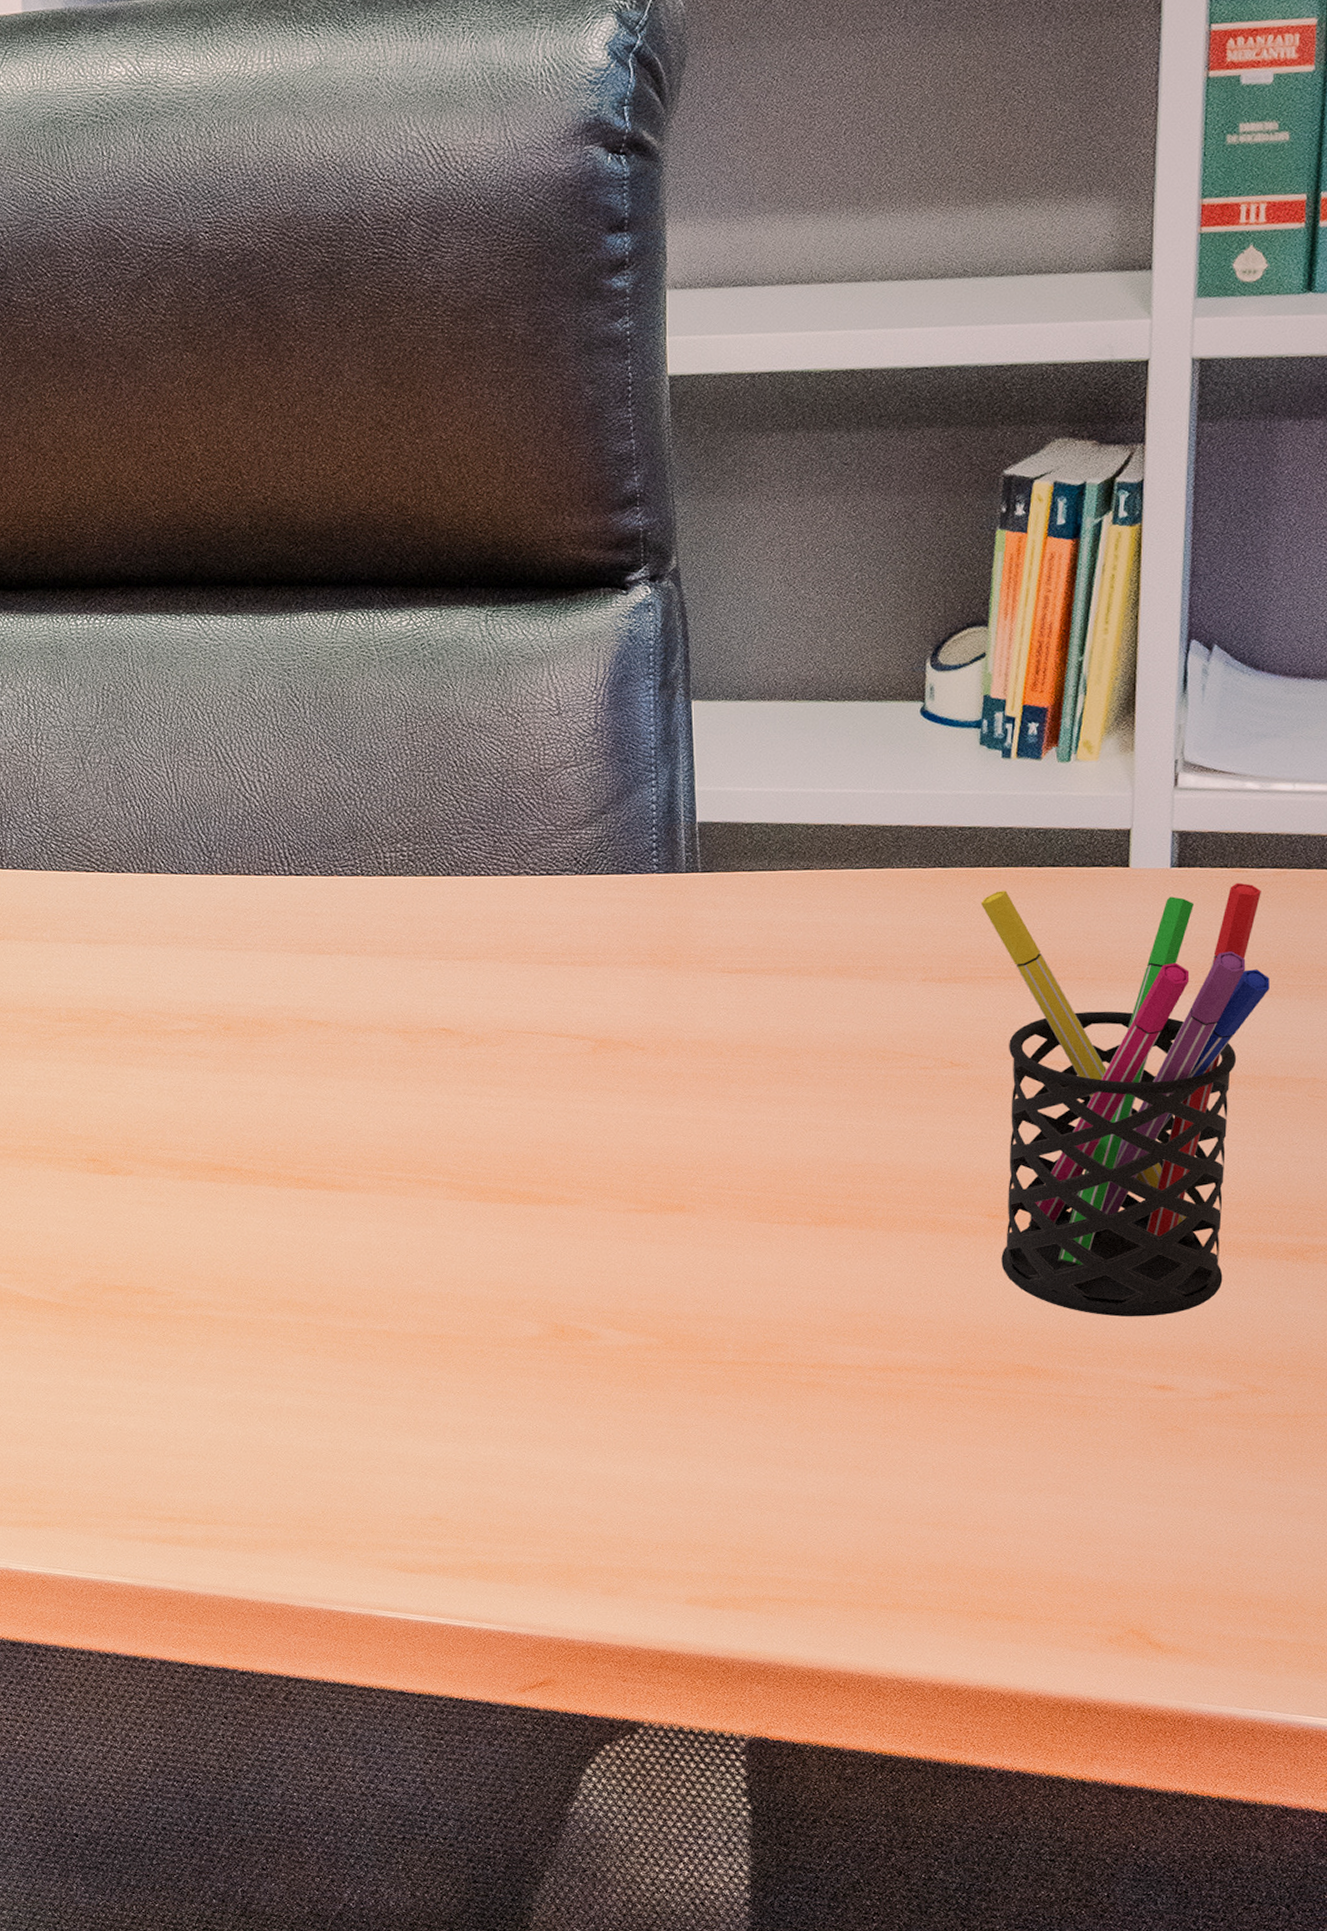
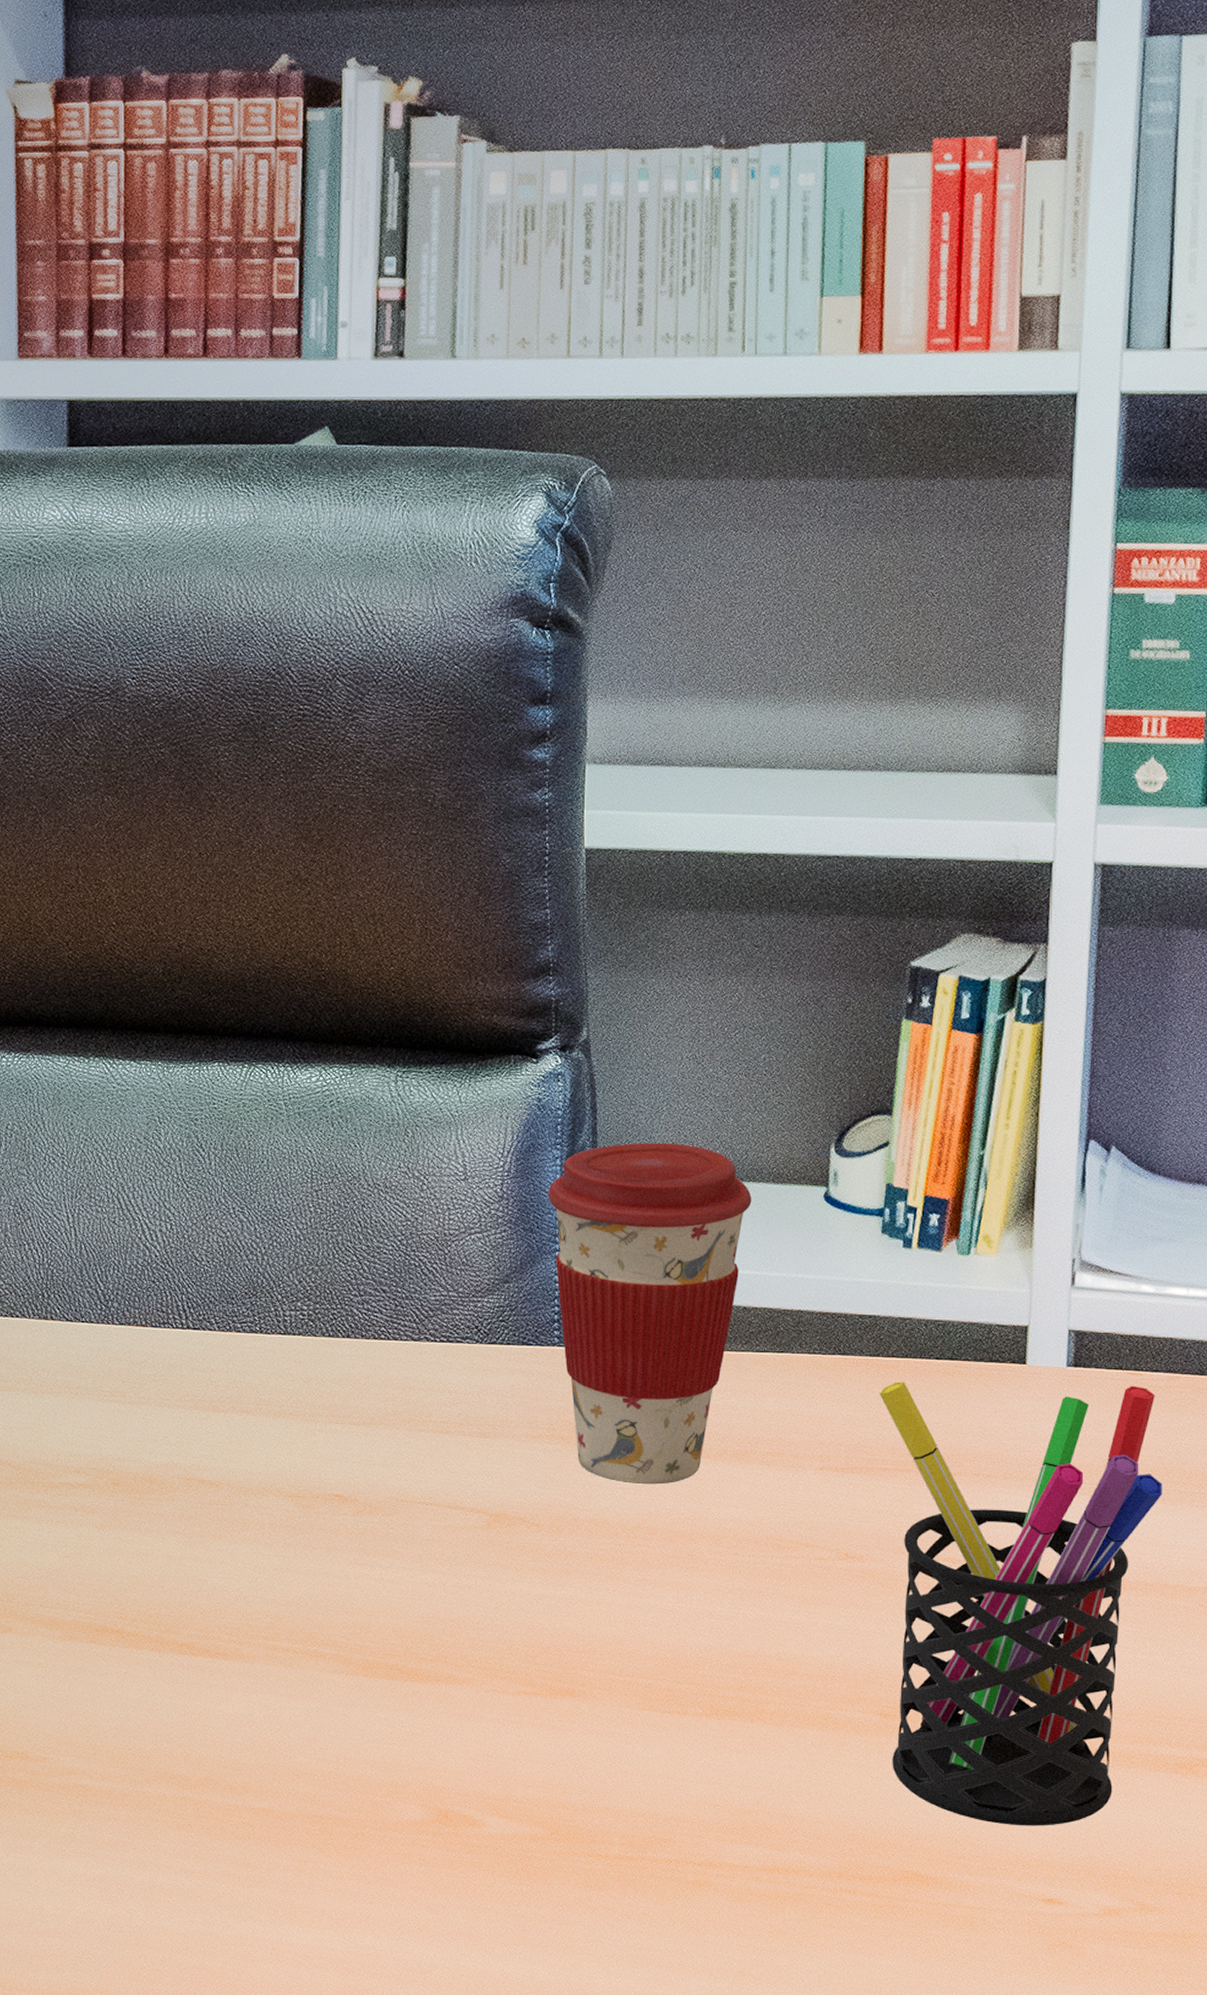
coffee cup: none [642,666,848,1005] -> present [548,1143,752,1485]

